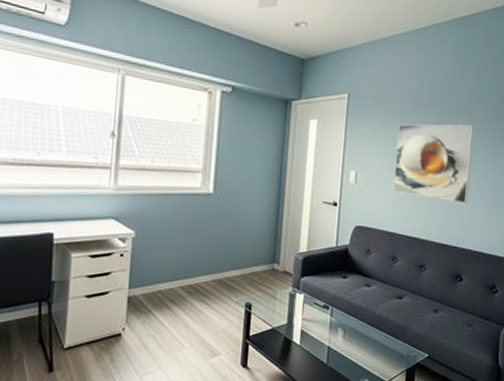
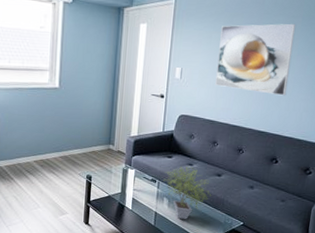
potted plant: none [337,287,393,354] -> present [163,165,212,219]

